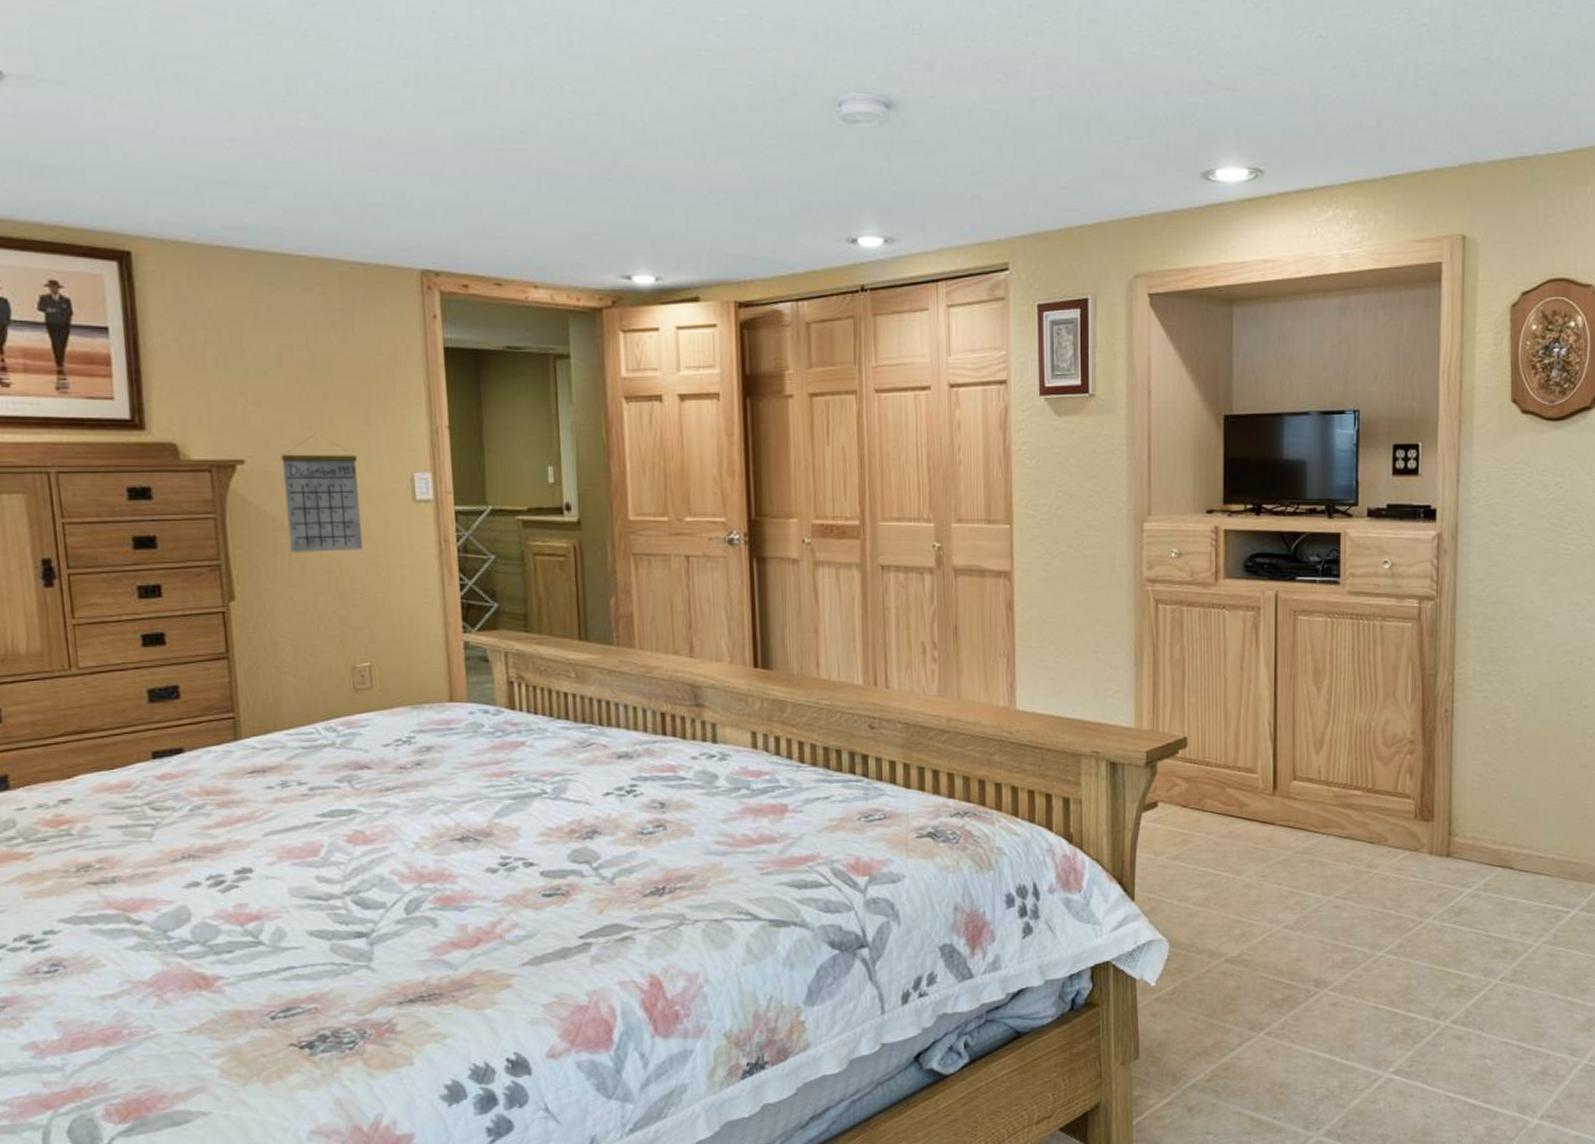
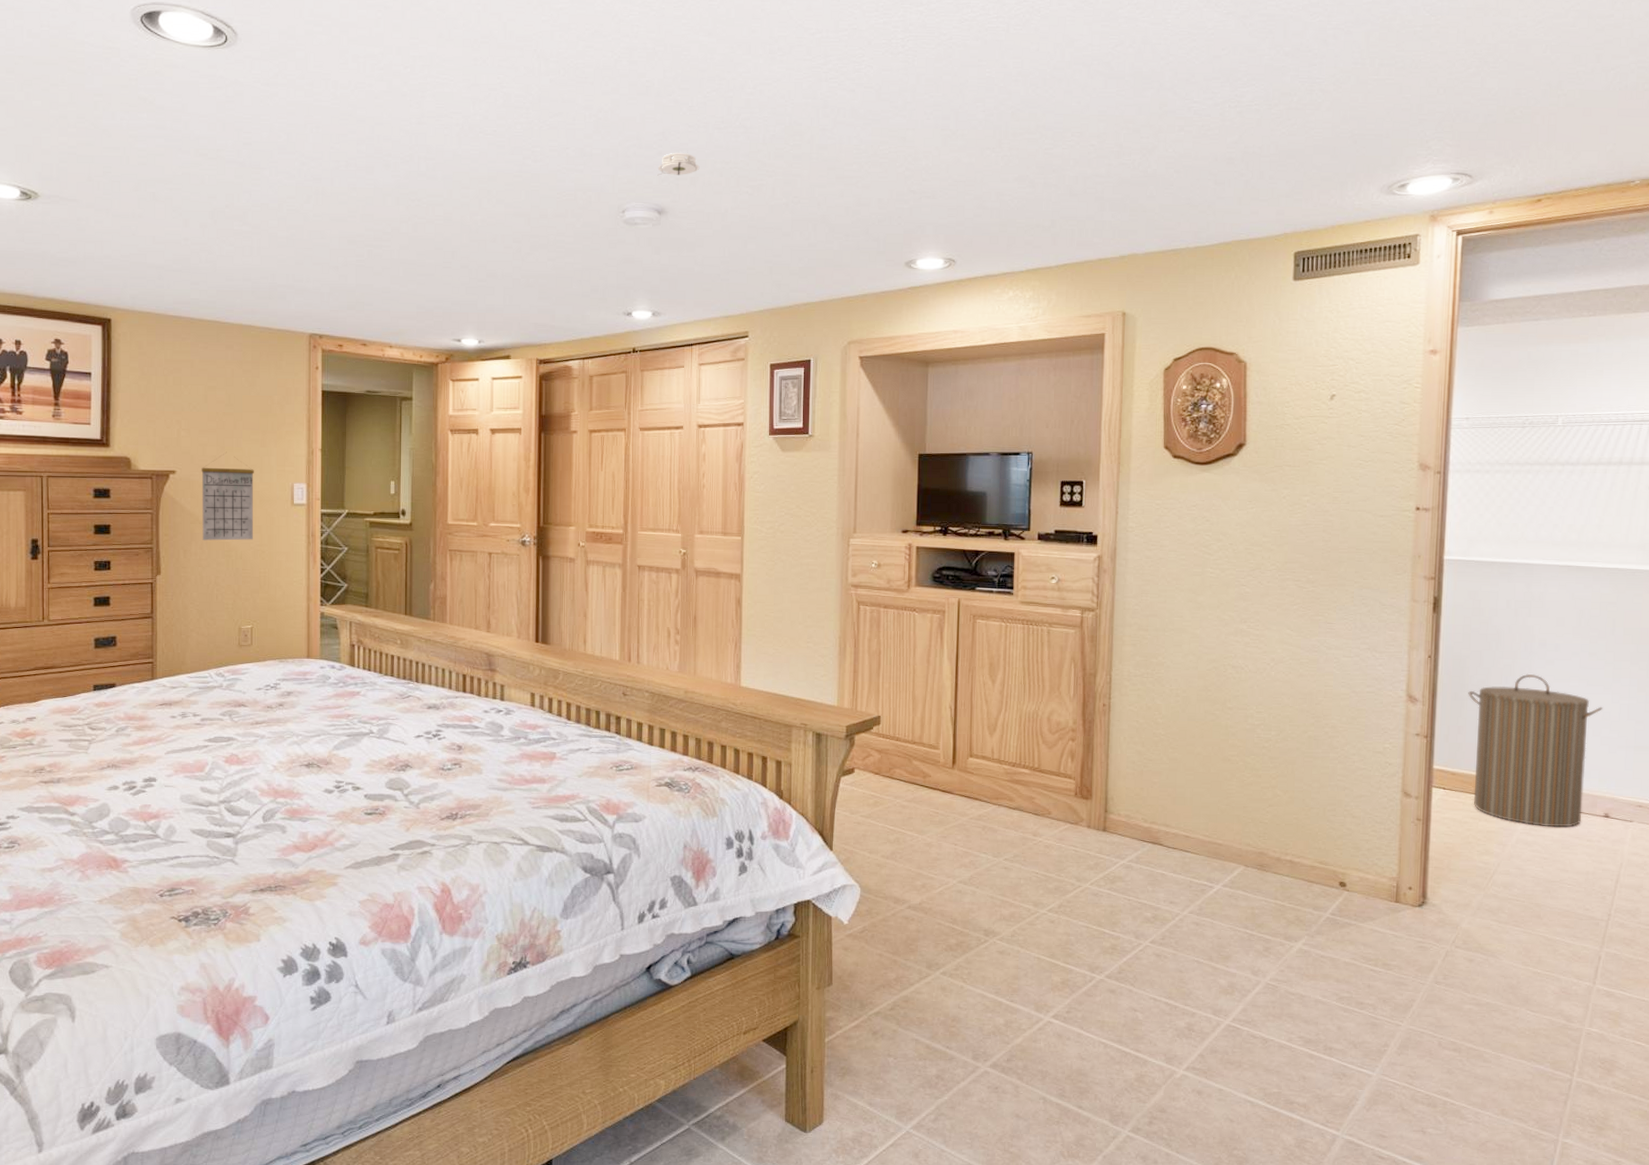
smoke detector: none [882,26,937,57] -> present [657,152,700,176]

